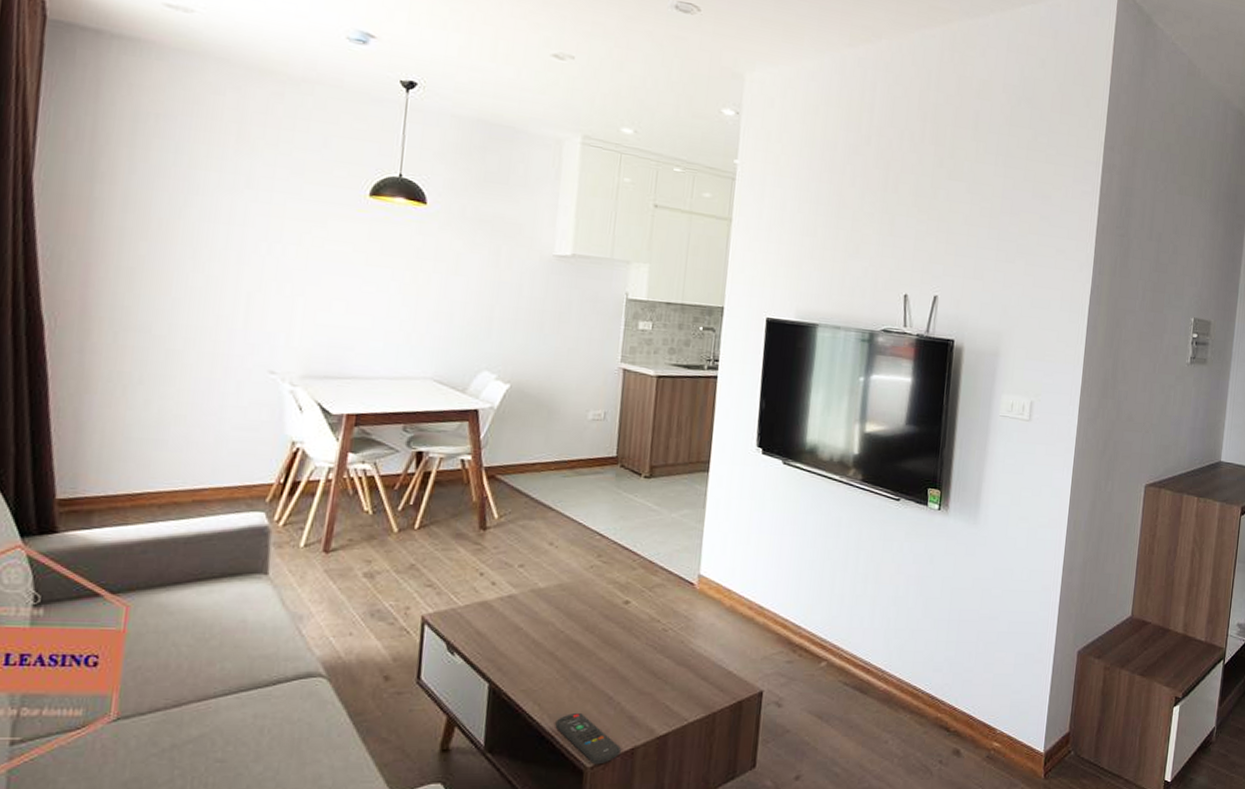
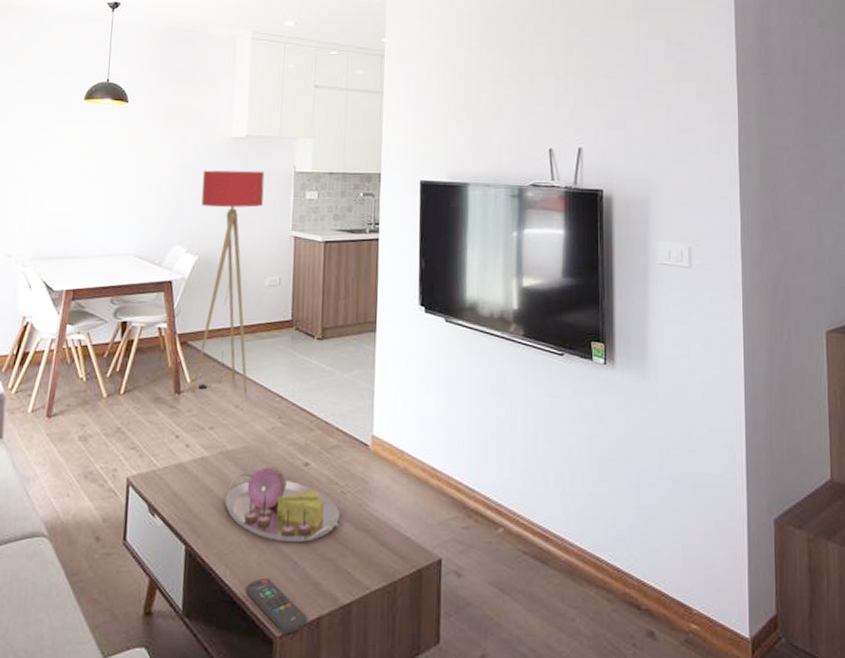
floor lamp: none [499,289,592,530] -> present [191,170,265,393]
serving tray: none [534,605,660,679] -> present [225,467,340,543]

